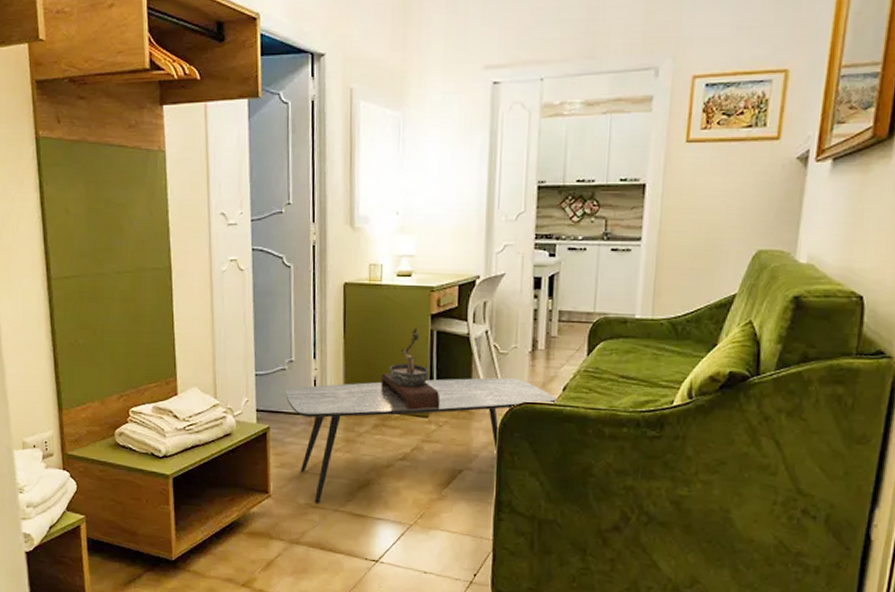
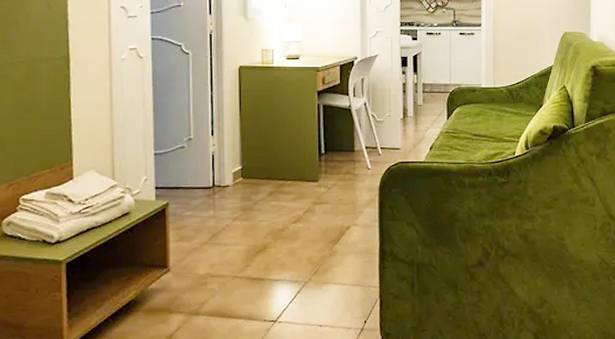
coffee table: present [285,377,556,504] -> none [184,141,425,272]
bonsai tree: present [381,327,441,410] -> none [275,103,328,176]

